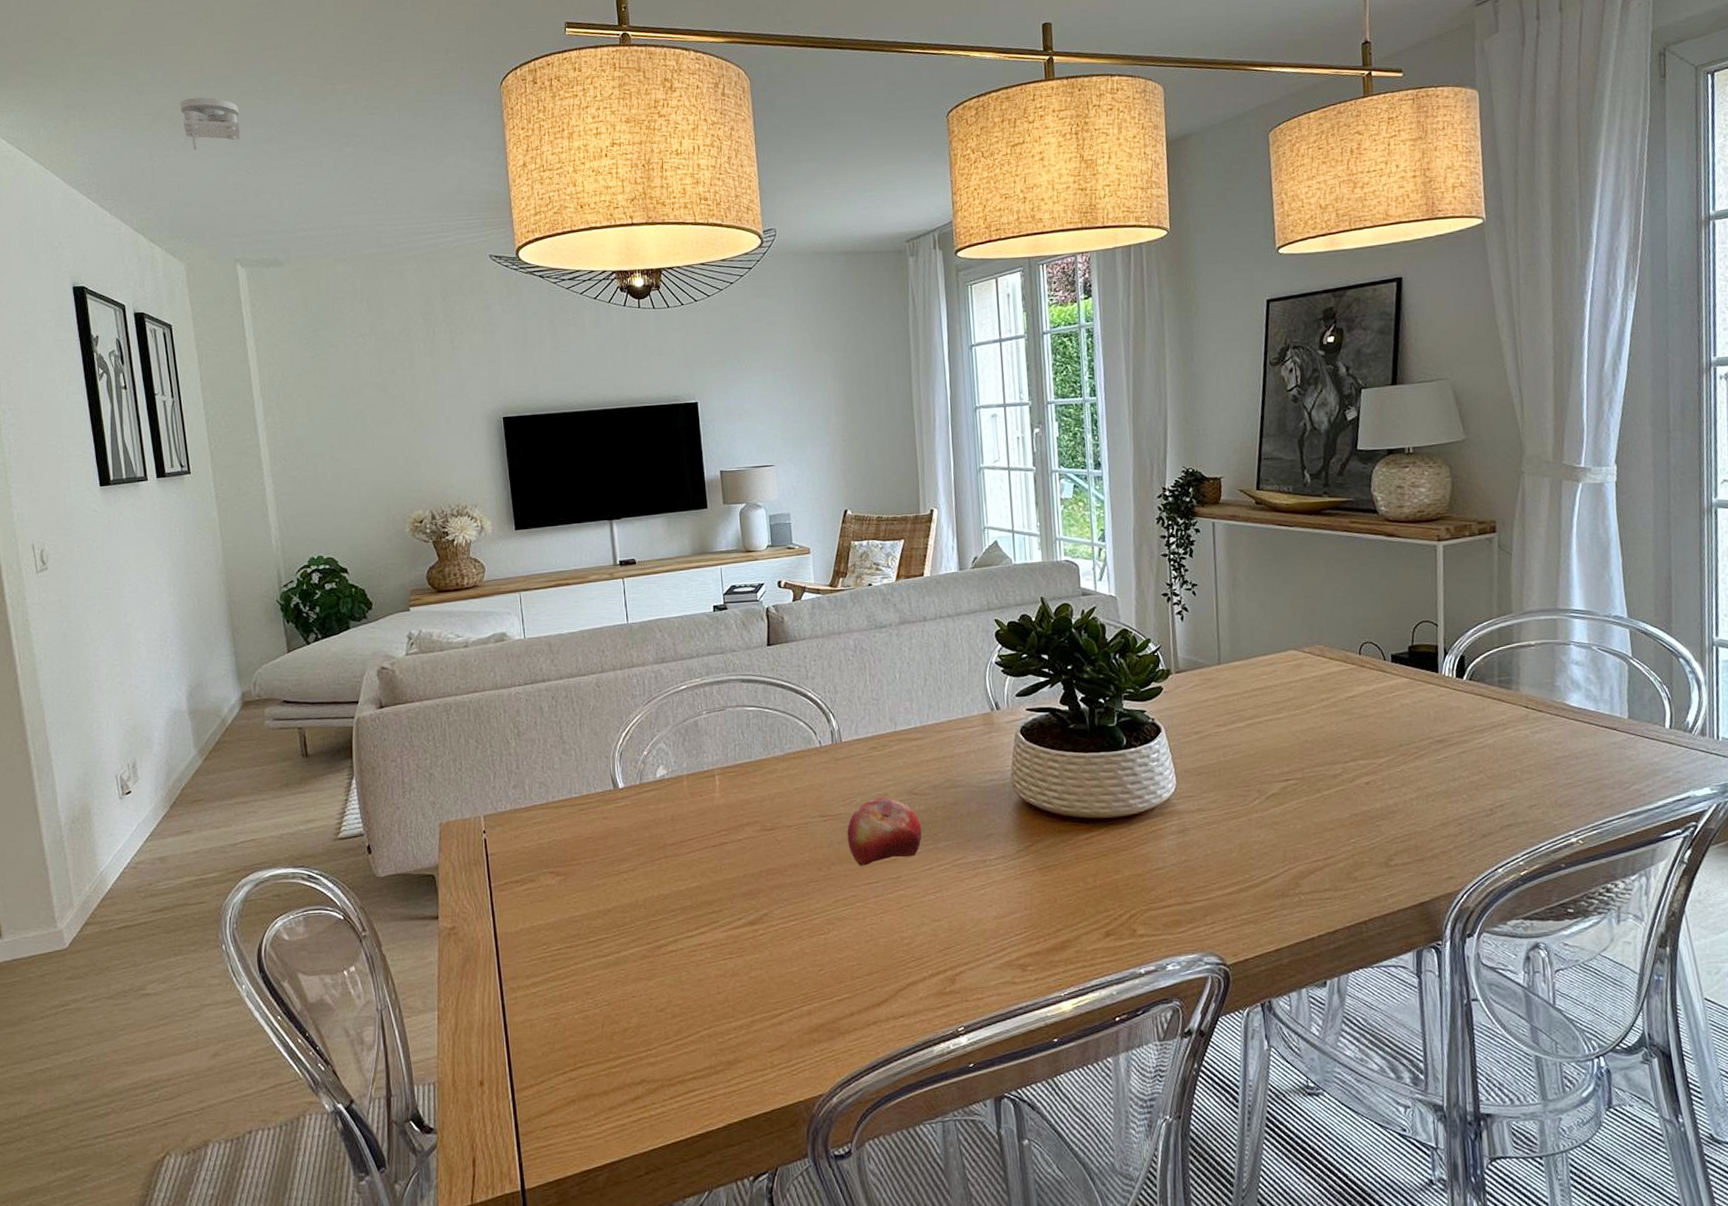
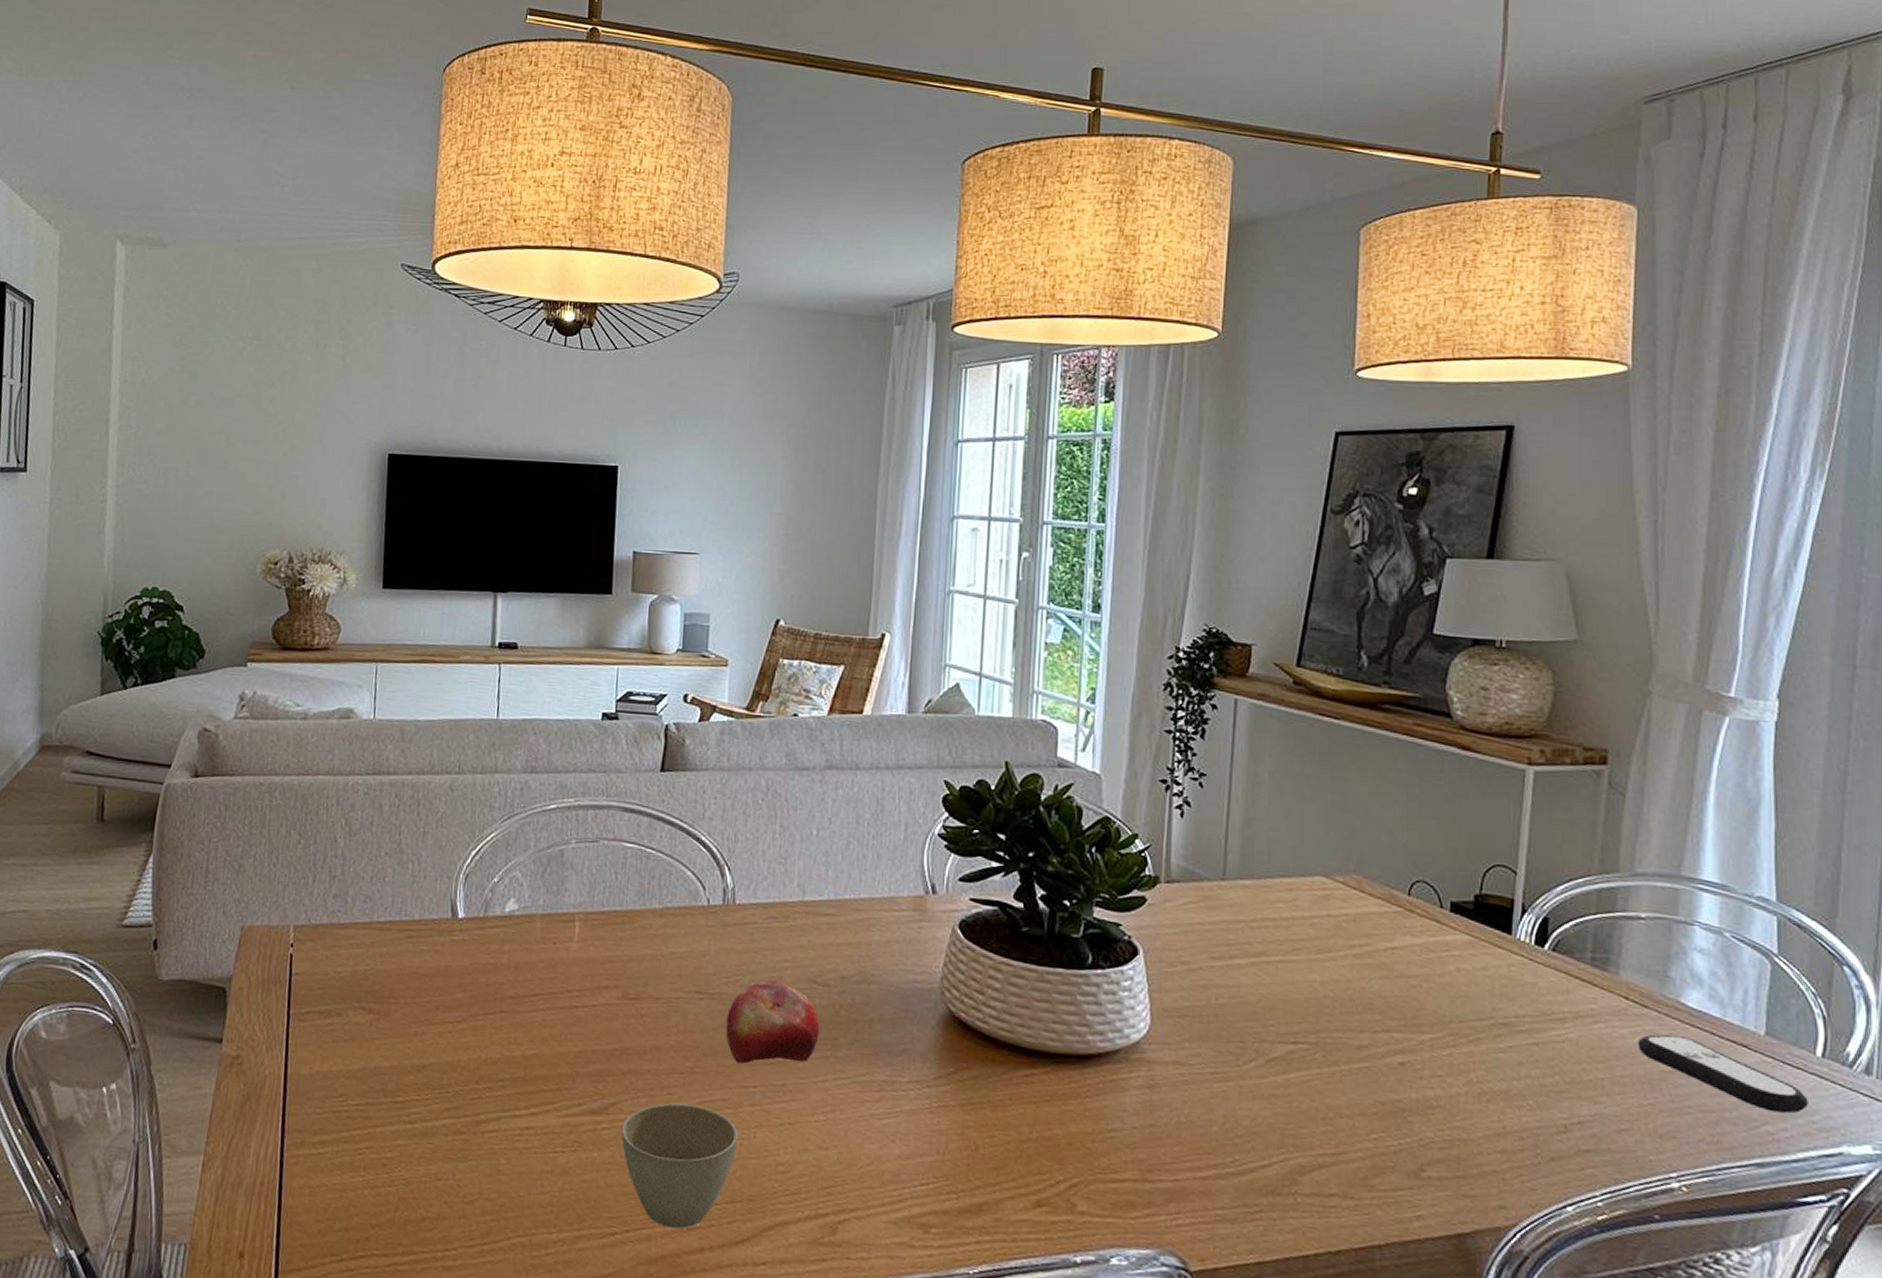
smoke detector: present [180,97,240,151] -> none [83,49,148,108]
cup: none [775,903,869,1002] -> present [621,1102,738,1229]
remote control: none [1537,728,1663,775] -> present [1637,1034,1808,1114]

